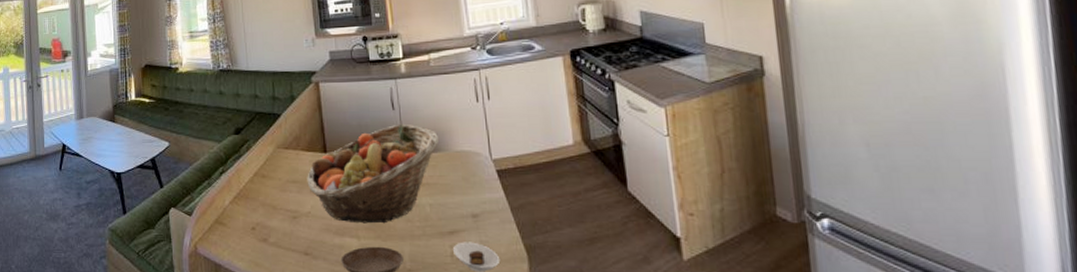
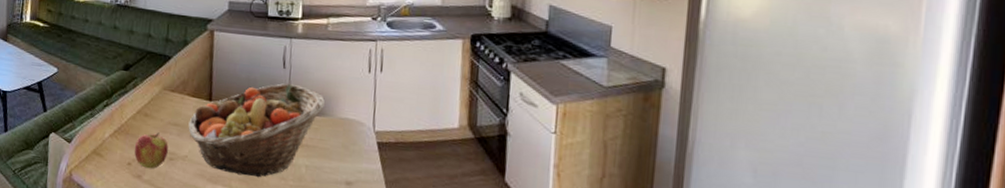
apple: none [256,192,290,231] -> present [134,132,168,169]

